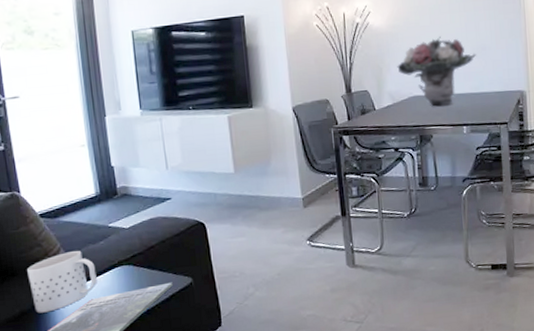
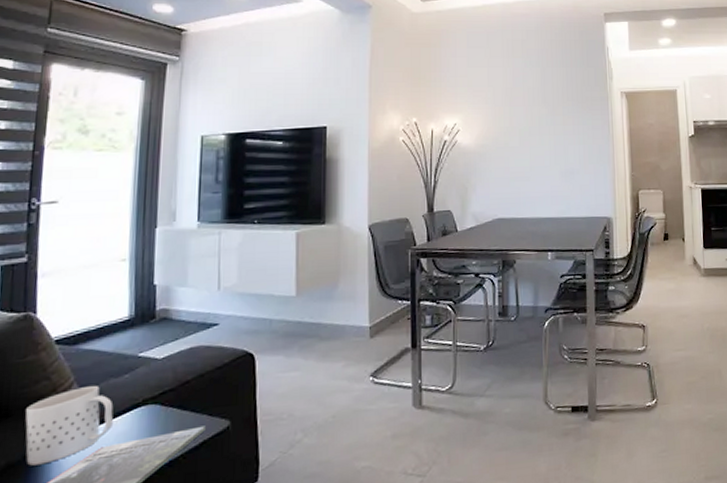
flower arrangement: present [397,35,477,107] -> none [483,157,565,230]

